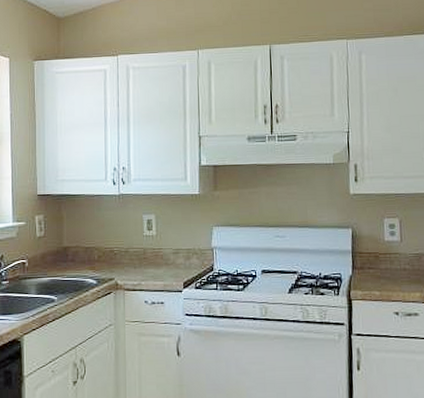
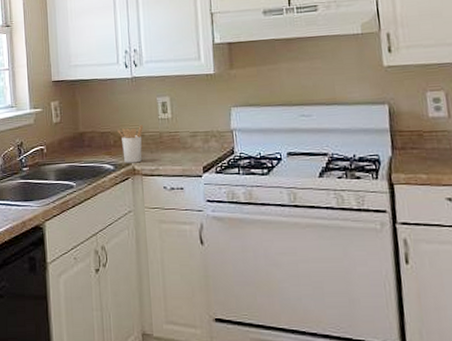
utensil holder: none [102,241,129,278] -> present [118,125,144,163]

